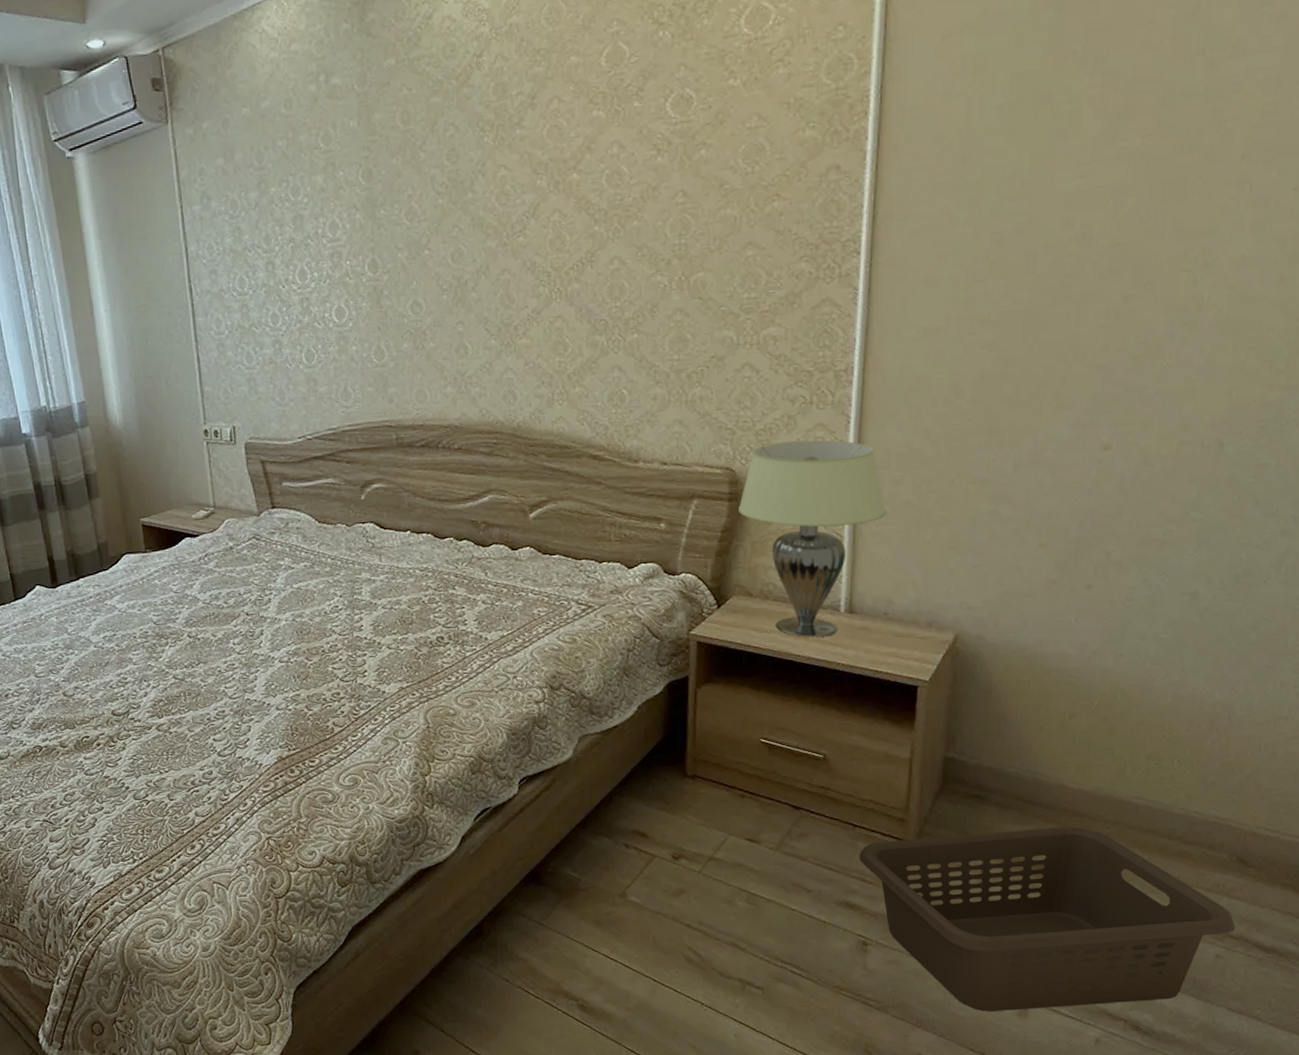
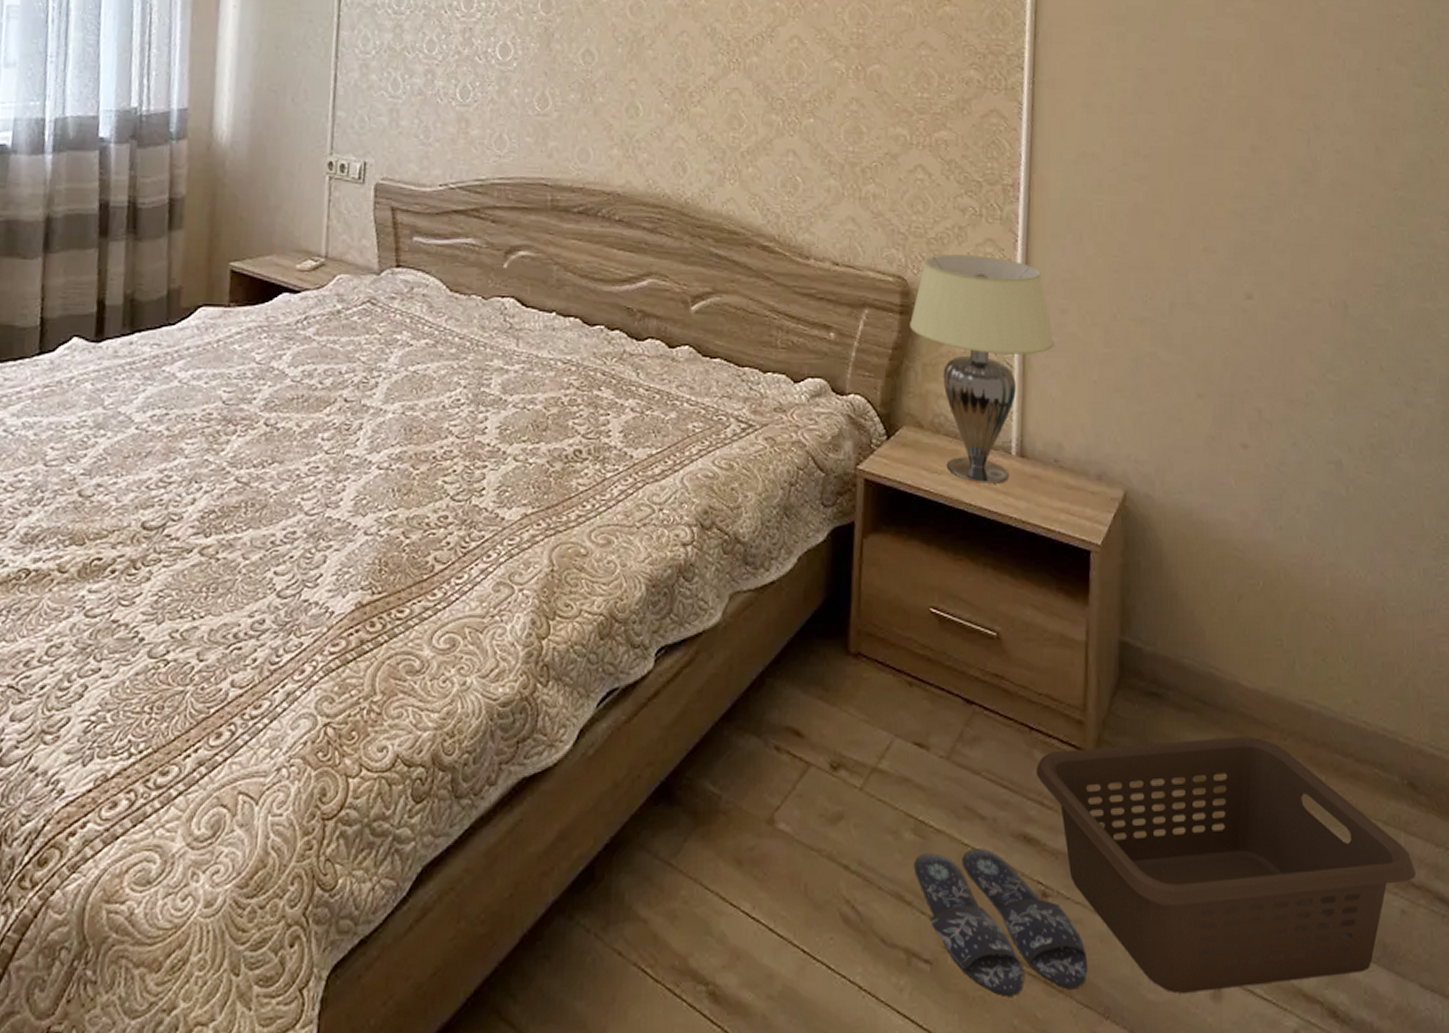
slippers: none [747,912,903,1011] -> present [913,848,1088,996]

